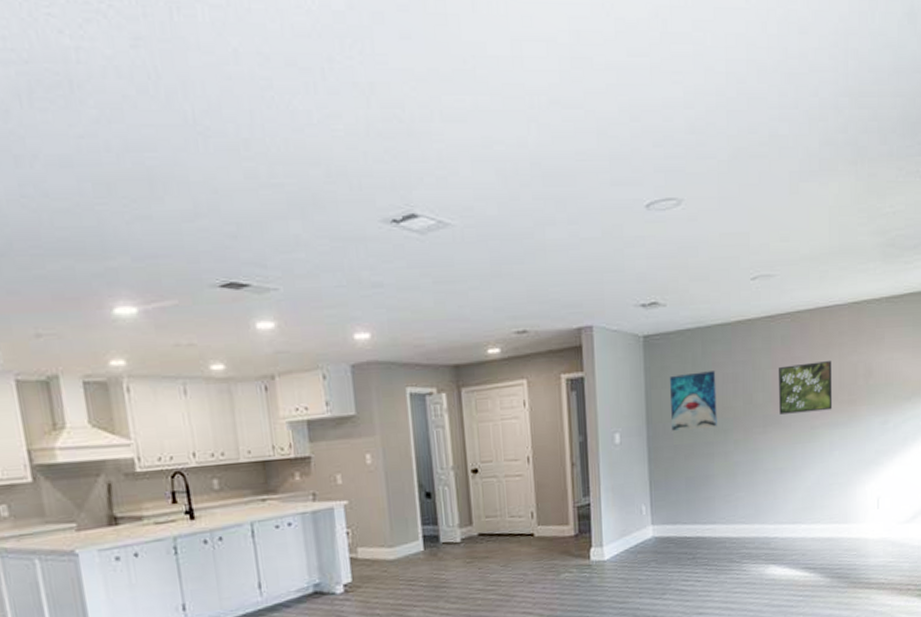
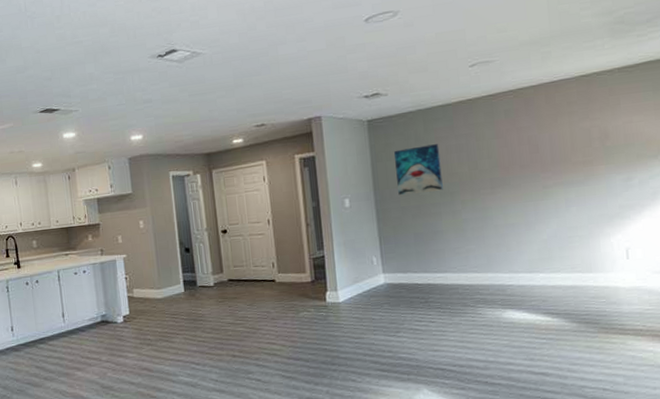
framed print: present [779,361,833,415] -> none [504,128,566,177]

